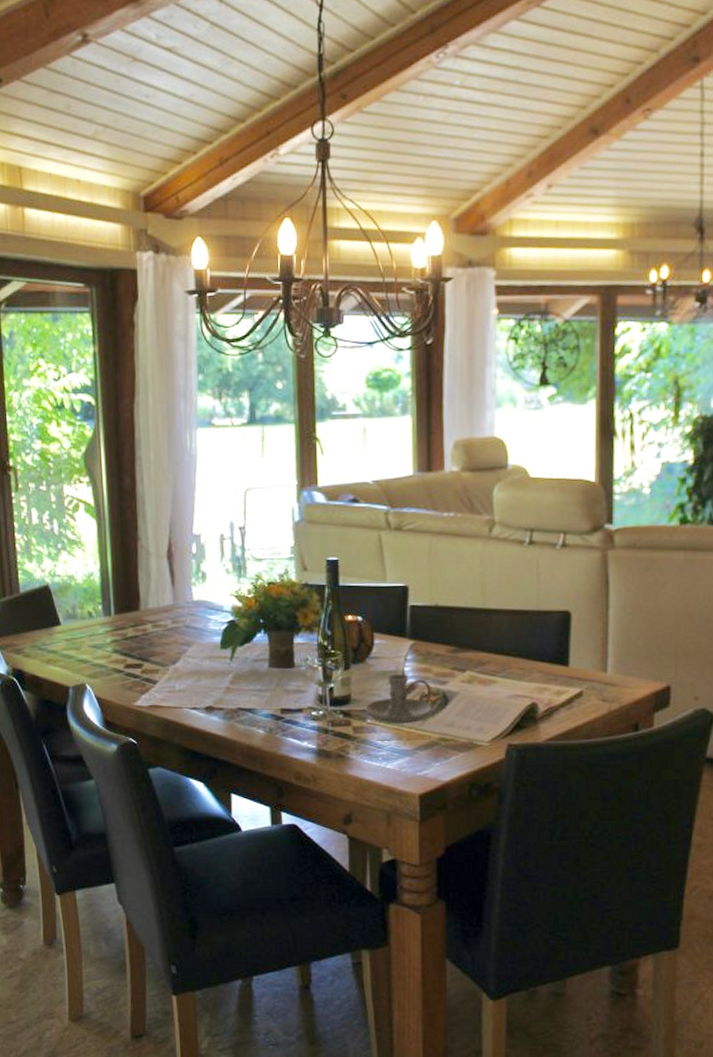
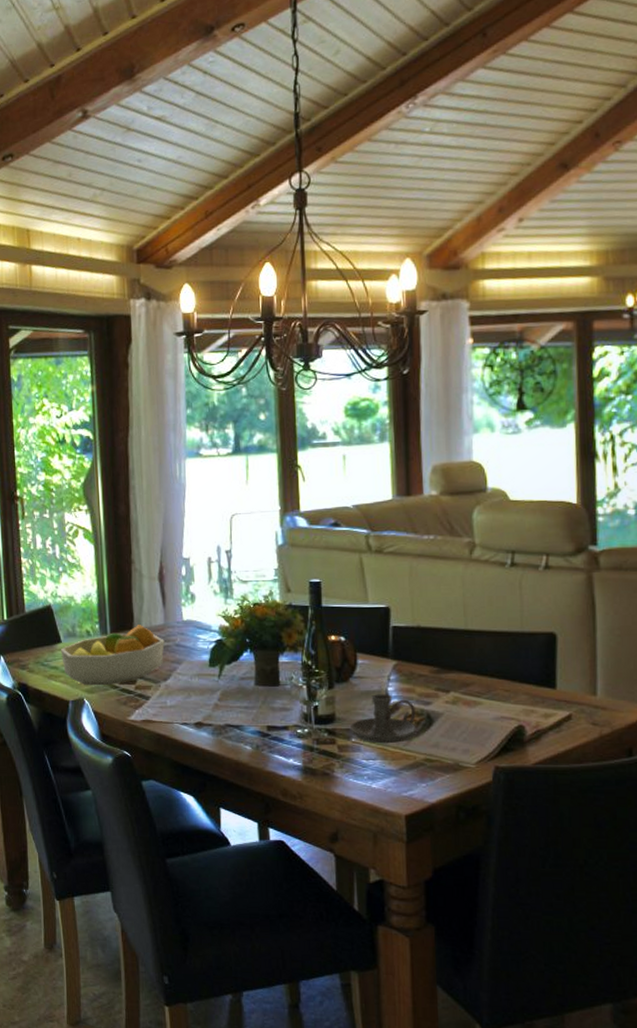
fruit bowl: none [59,605,173,670] -> present [60,625,165,686]

